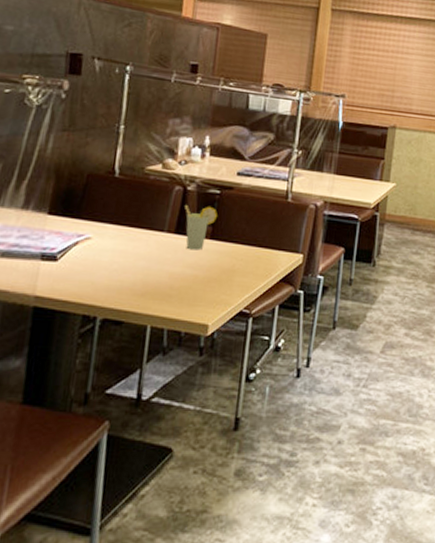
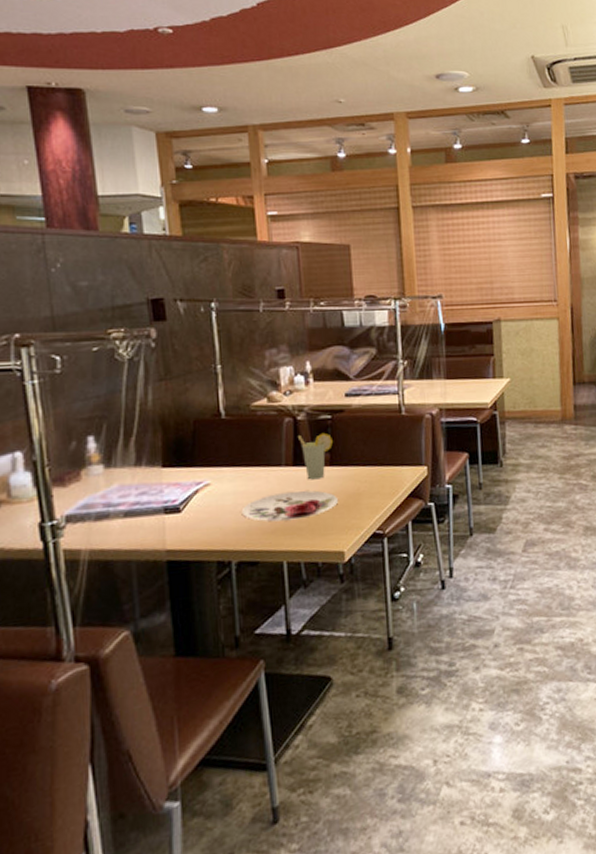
plate: none [116,258,212,286] -> present [241,490,338,522]

